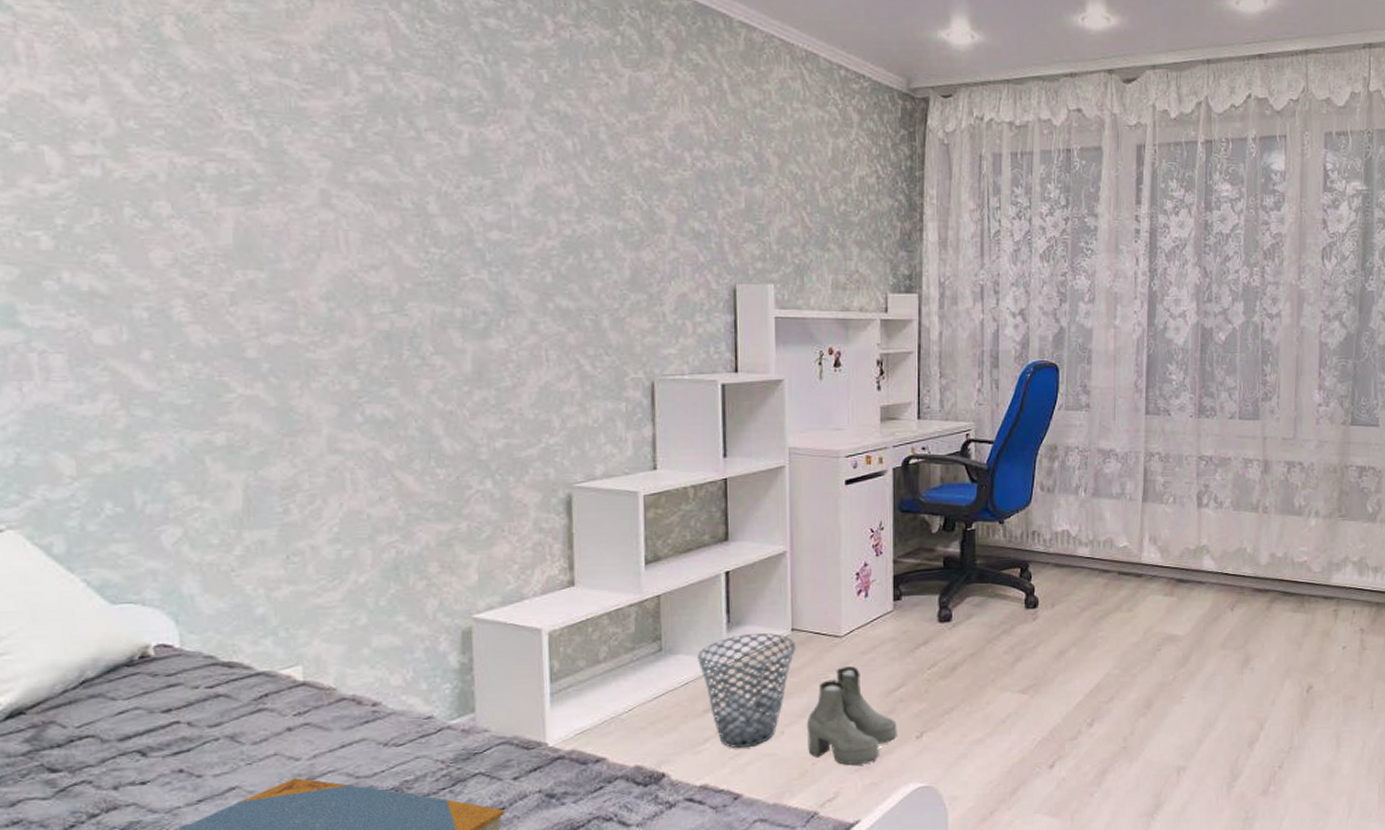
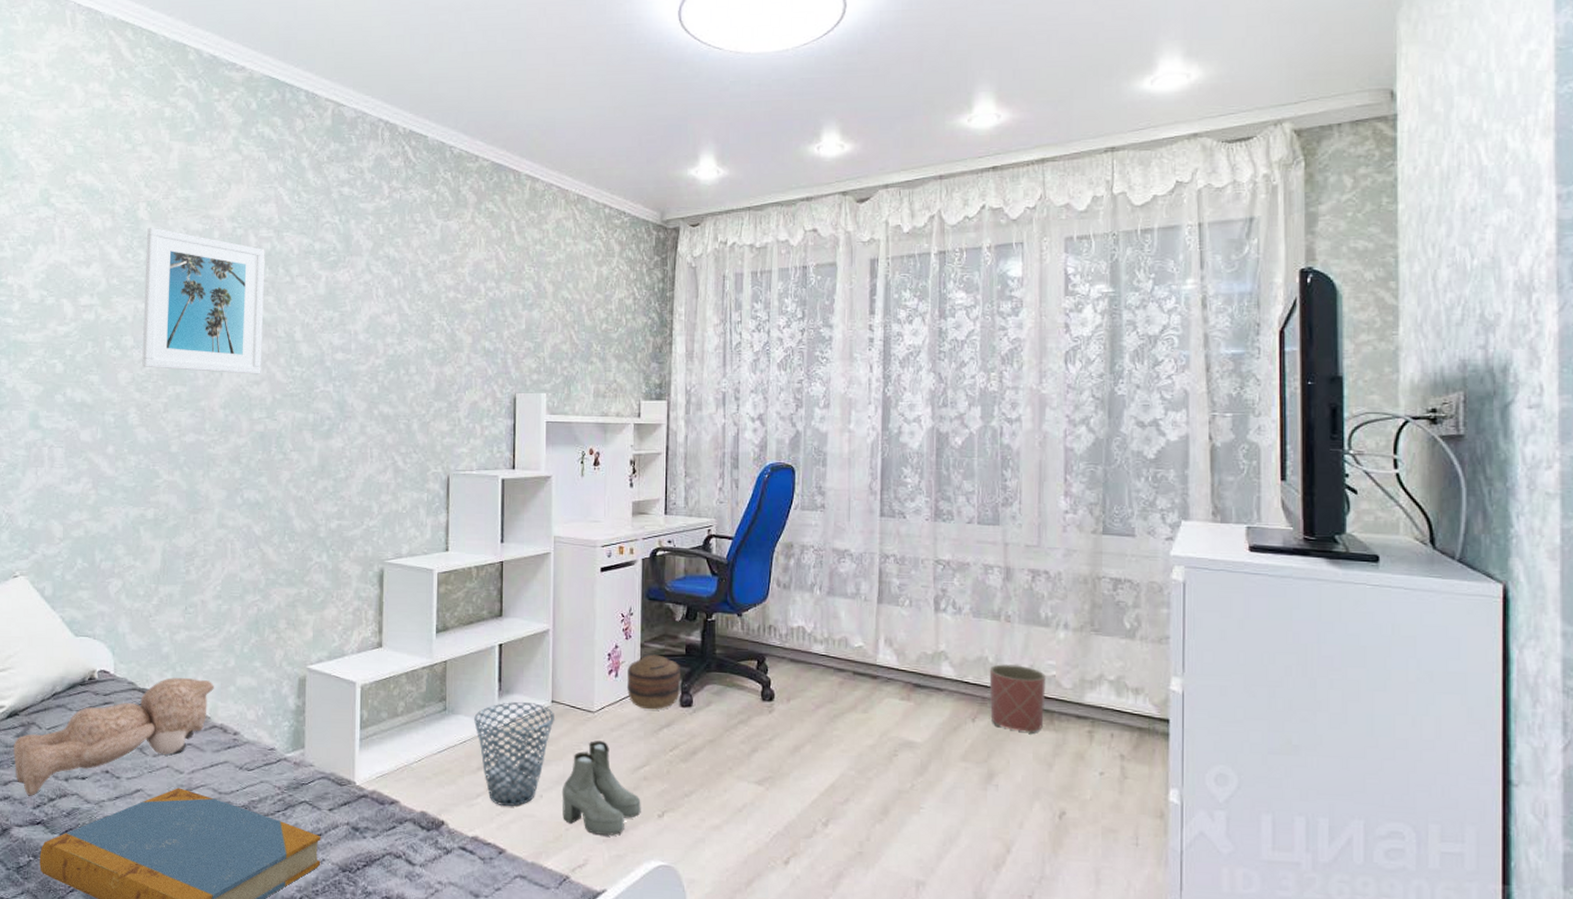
teddy bear: none [21,643,339,816] -> present [14,677,214,796]
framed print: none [180,51,380,257] -> present [142,227,265,374]
basket: none [879,570,939,629] -> present [627,654,681,710]
planter: none [1247,553,1298,617] -> present [989,664,1046,733]

